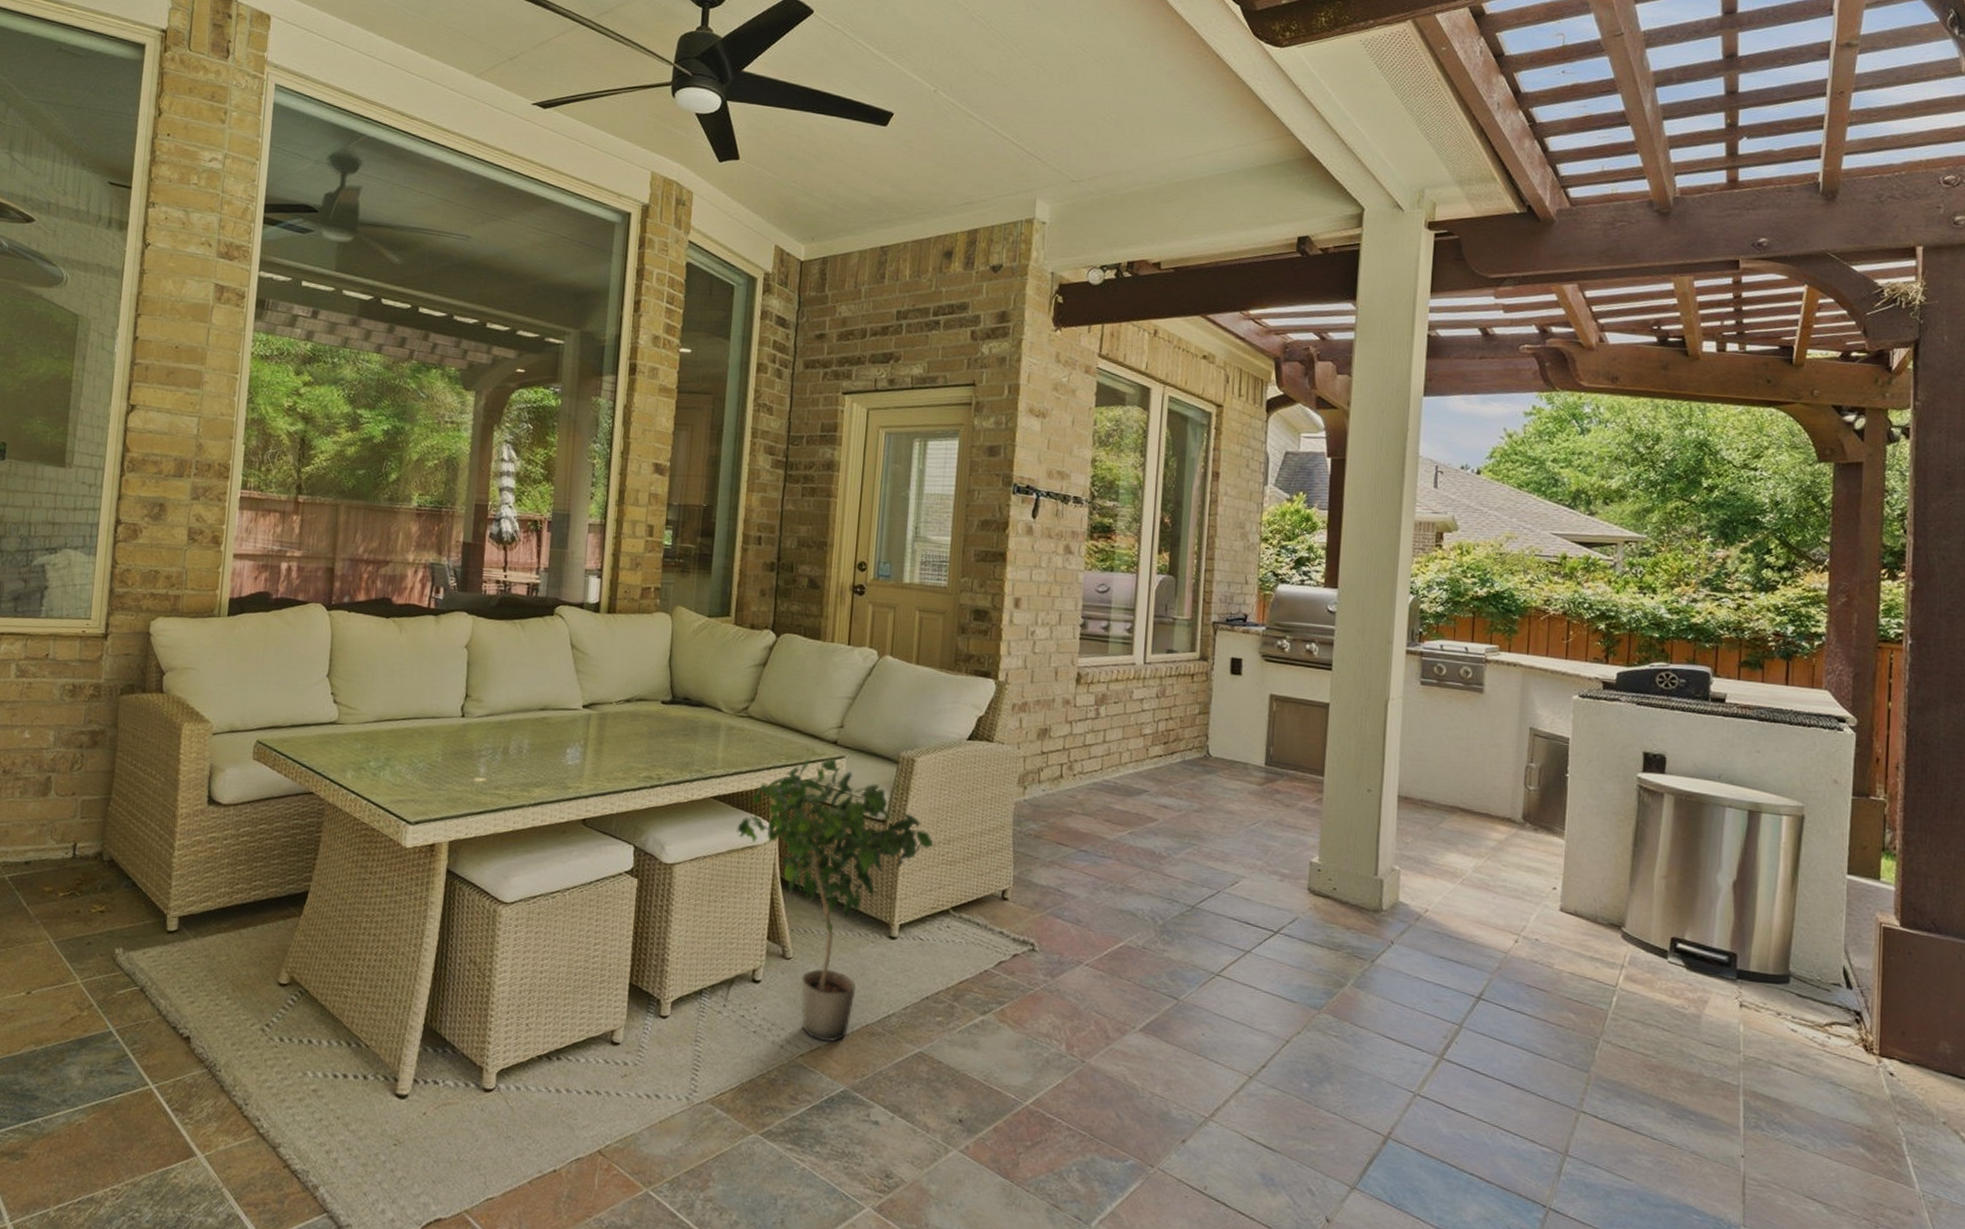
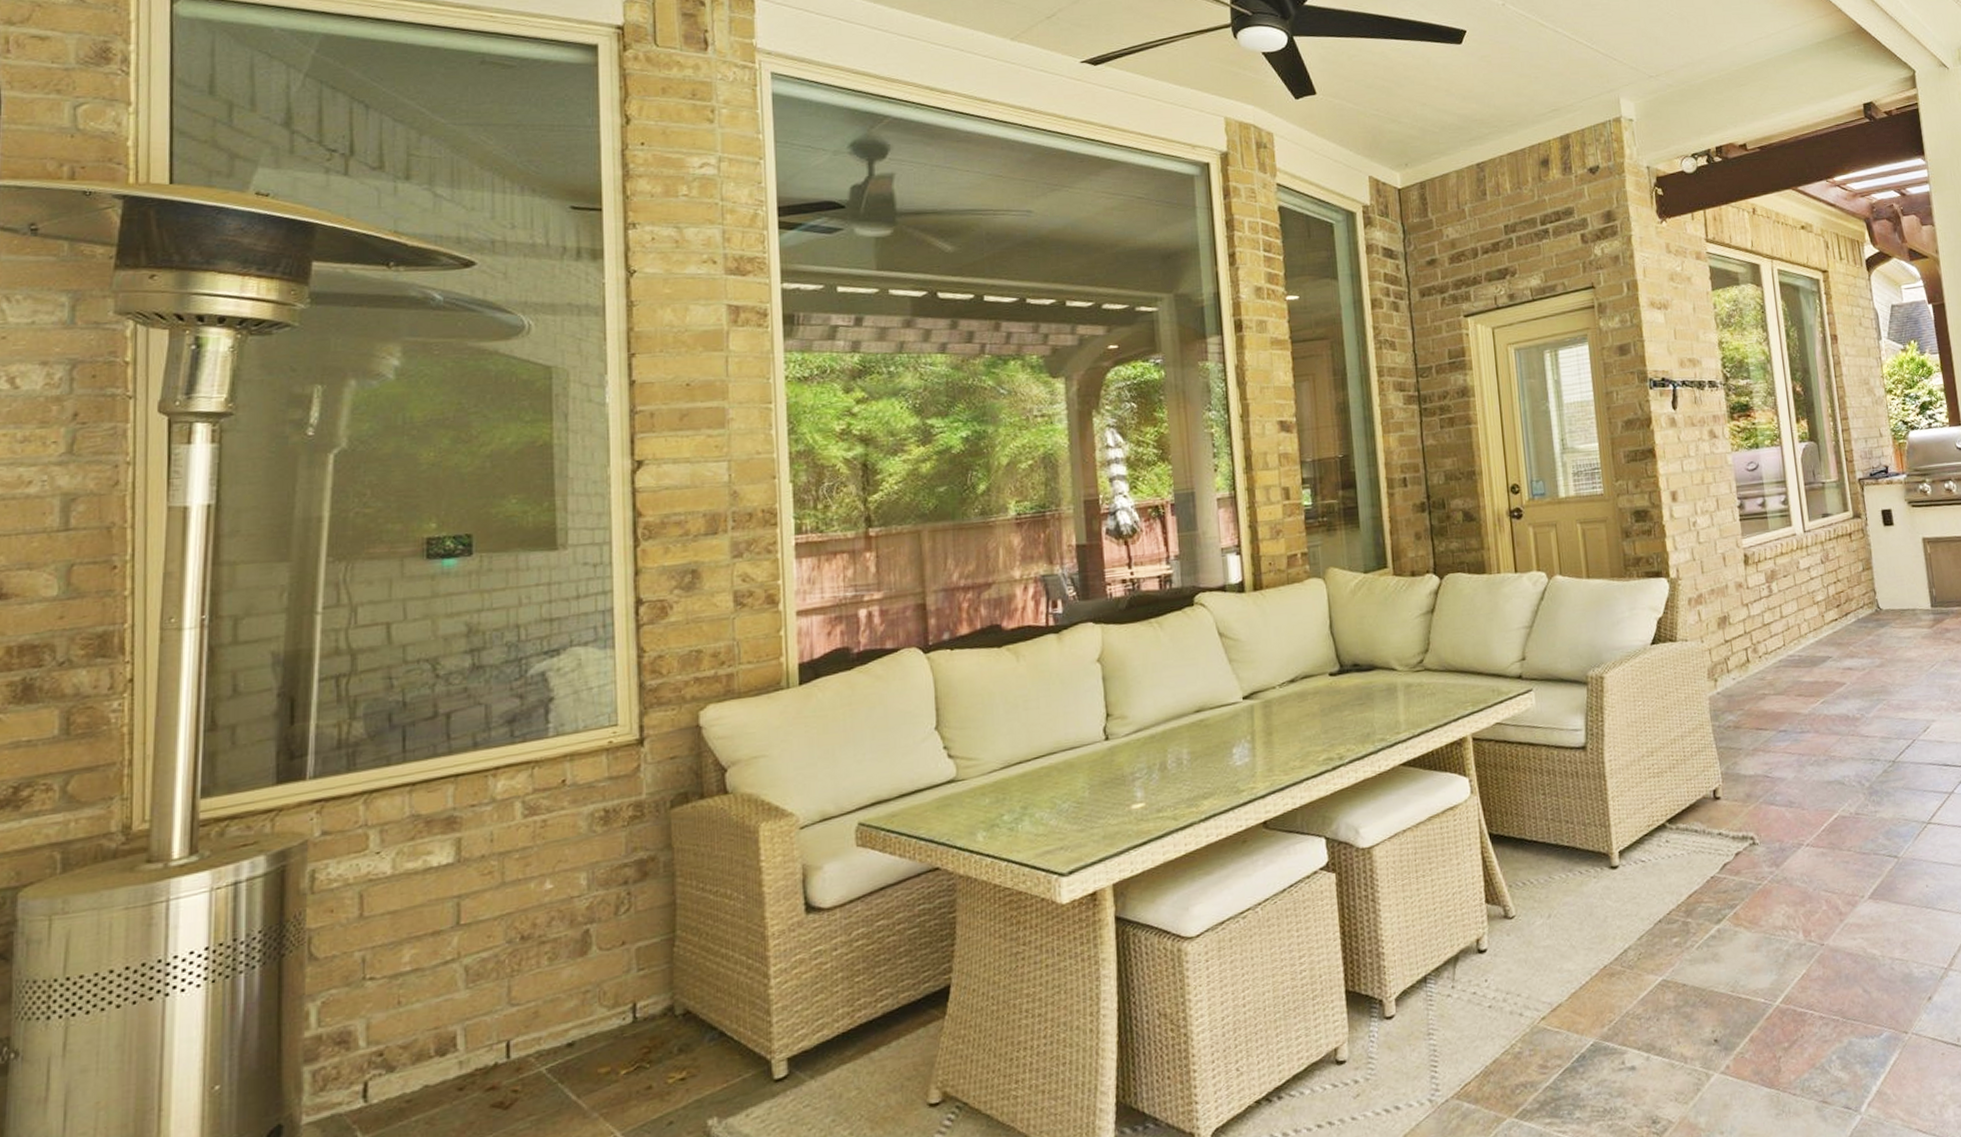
potted plant: present [737,757,934,1042] -> none [1433,694,1638,998]

